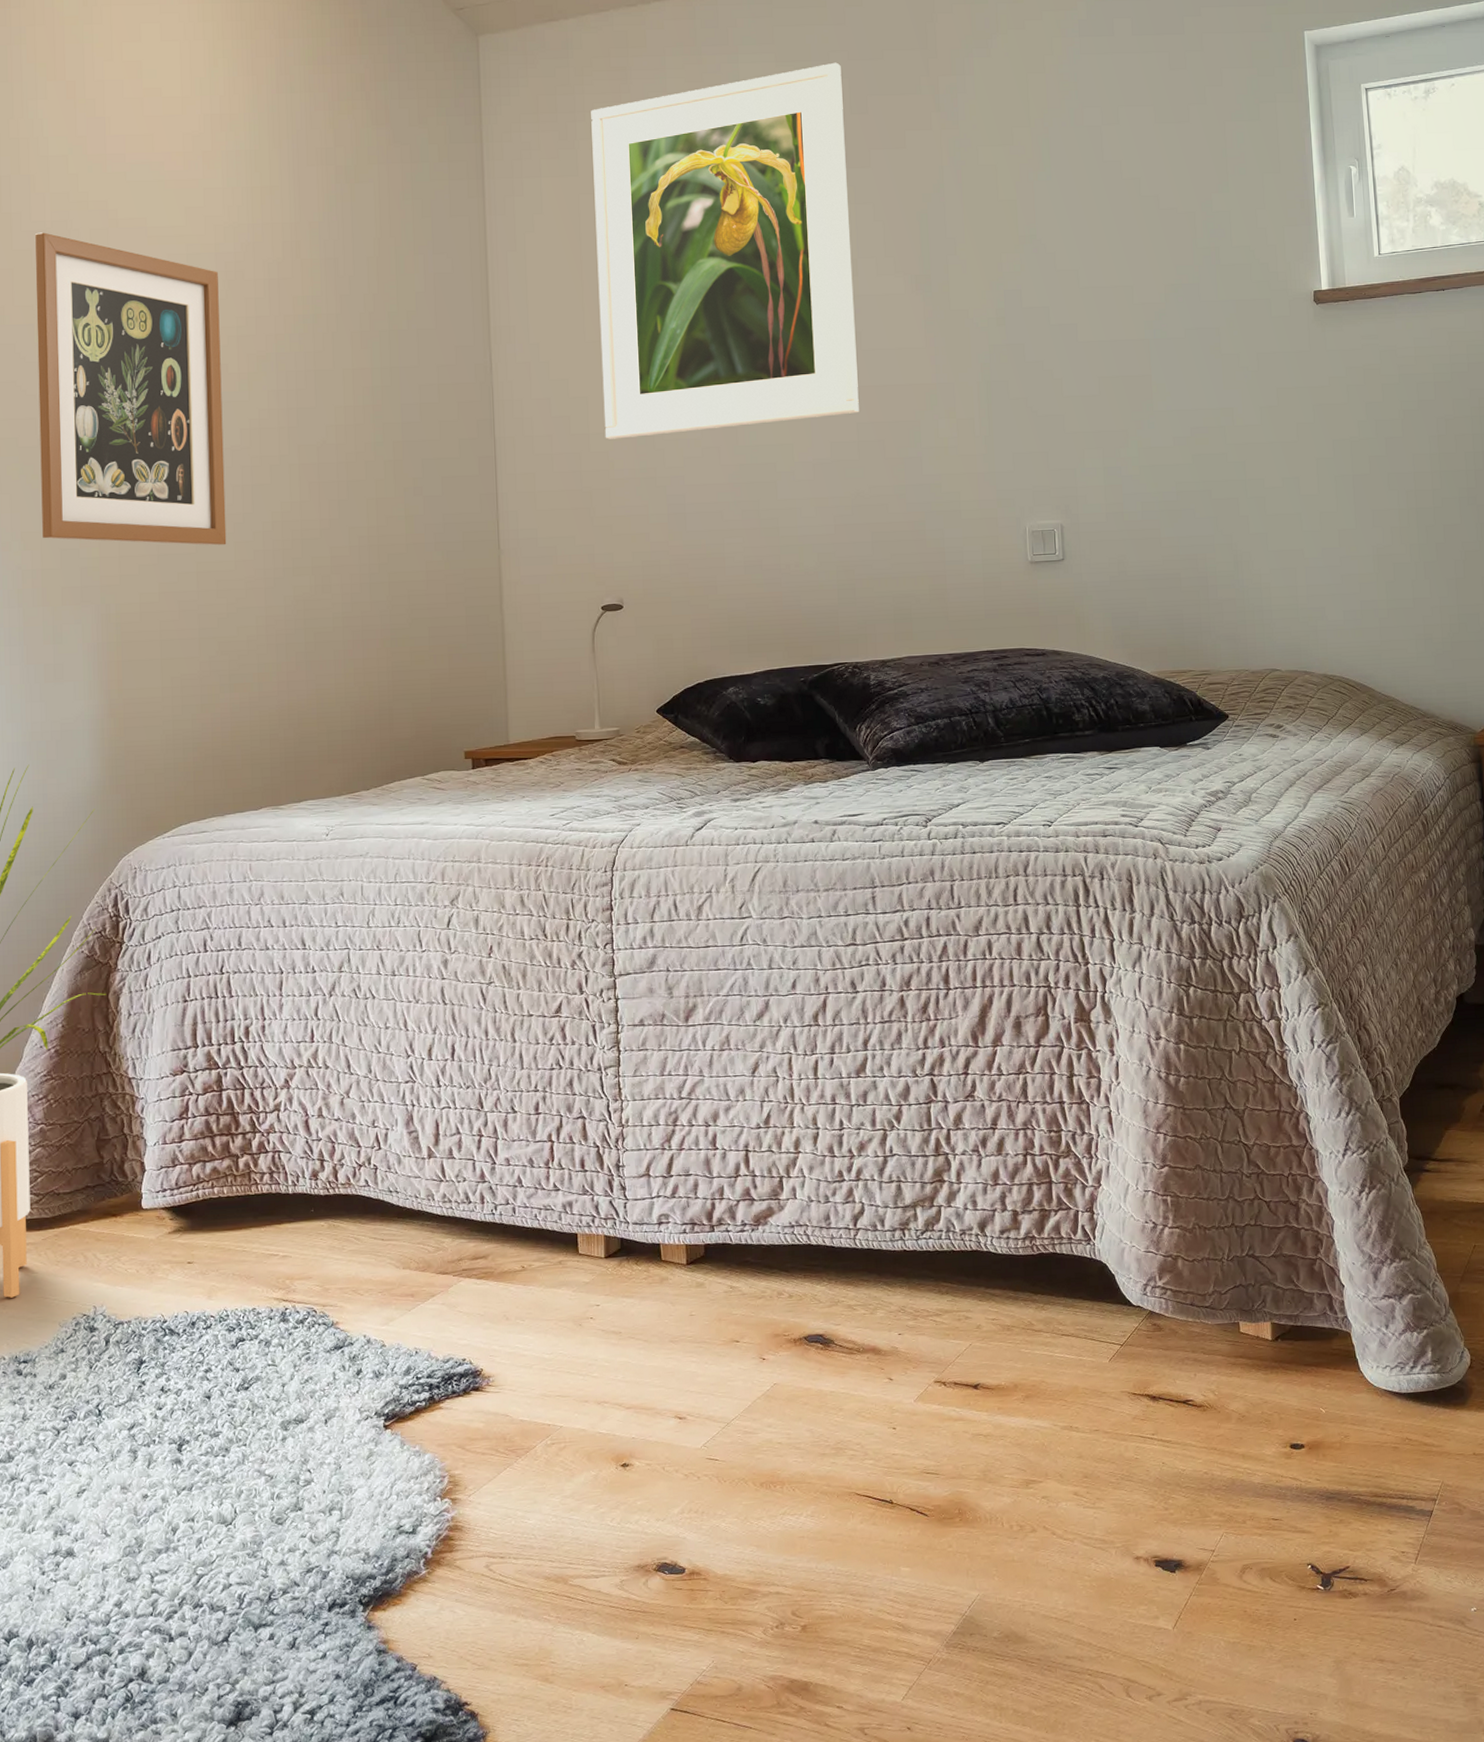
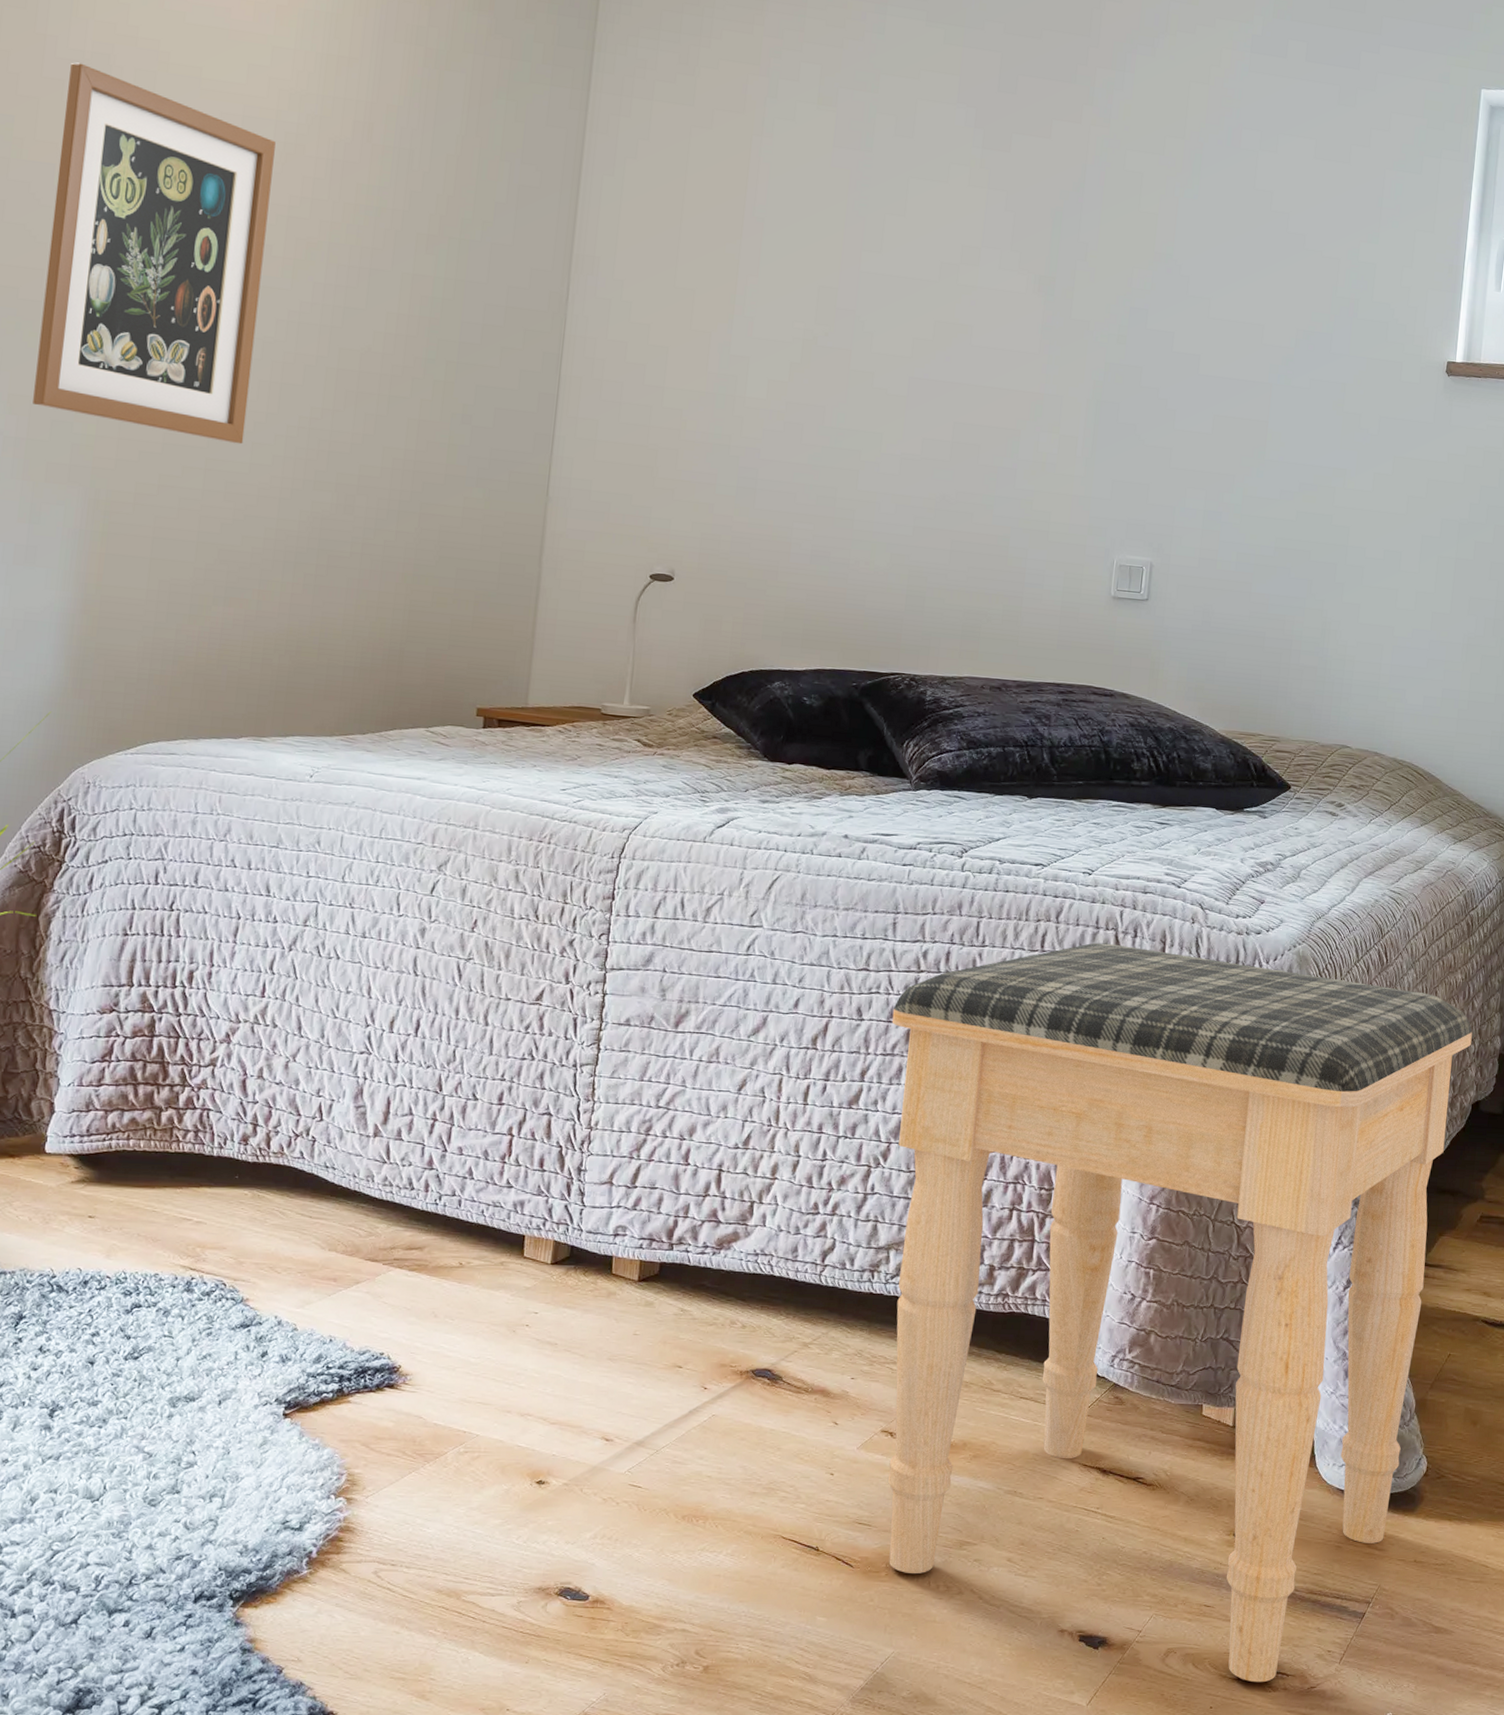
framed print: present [591,62,859,439] -> none [681,32,996,412]
footstool: none [884,888,1446,1591] -> present [887,942,1473,1683]

